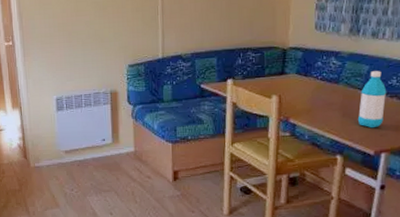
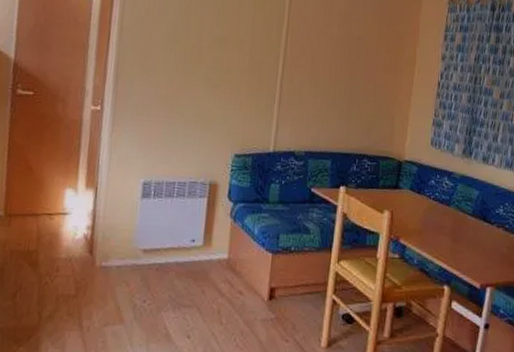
water bottle: present [357,71,387,129] -> none [466,197,495,259]

